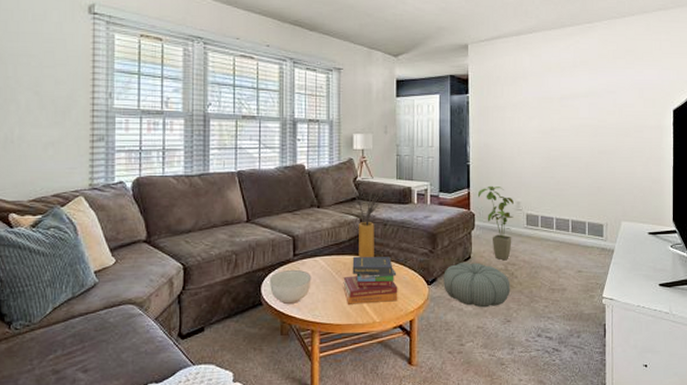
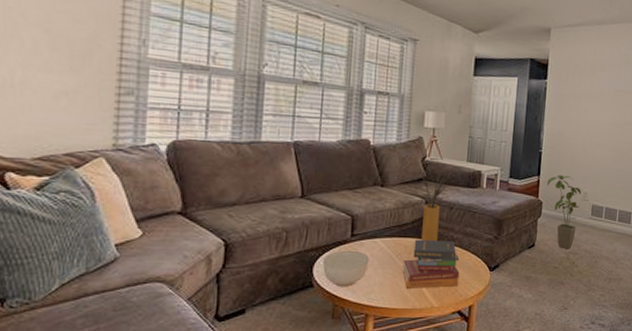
pouf: present [443,262,511,308] -> none [505,250,571,295]

